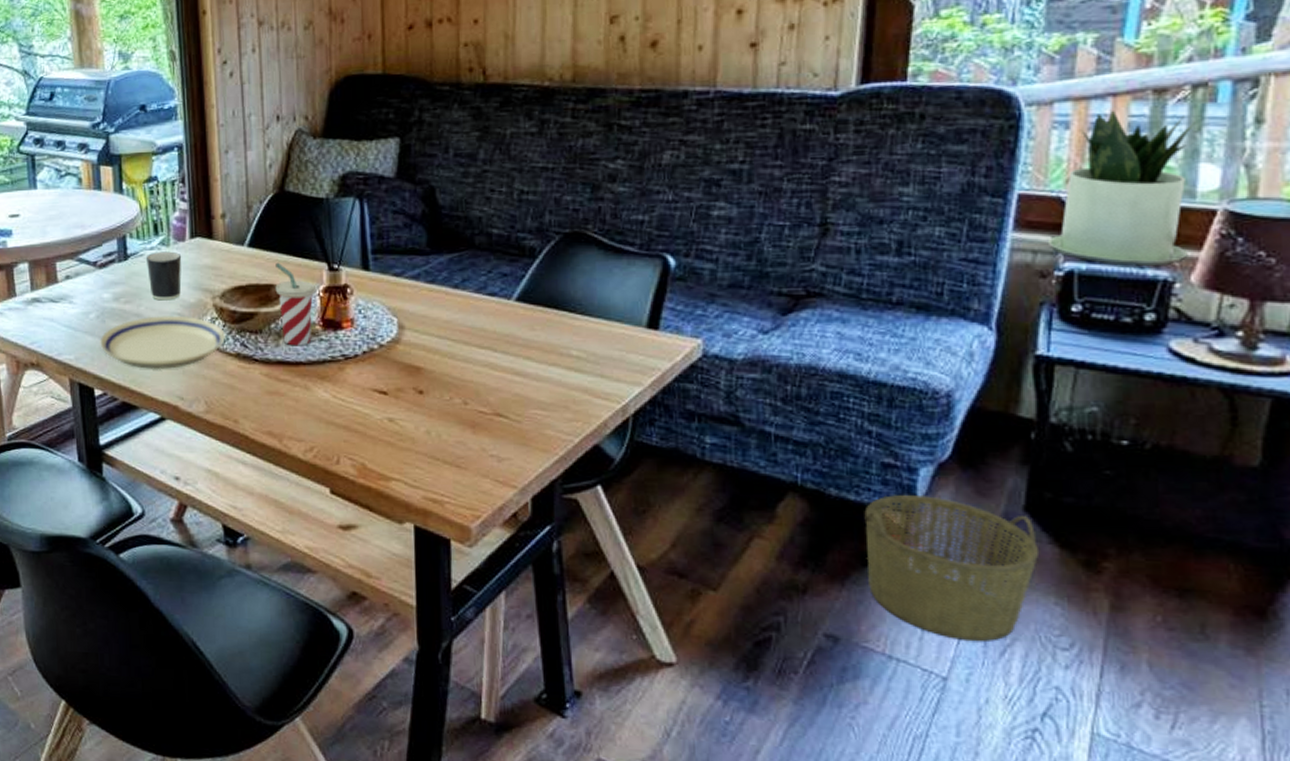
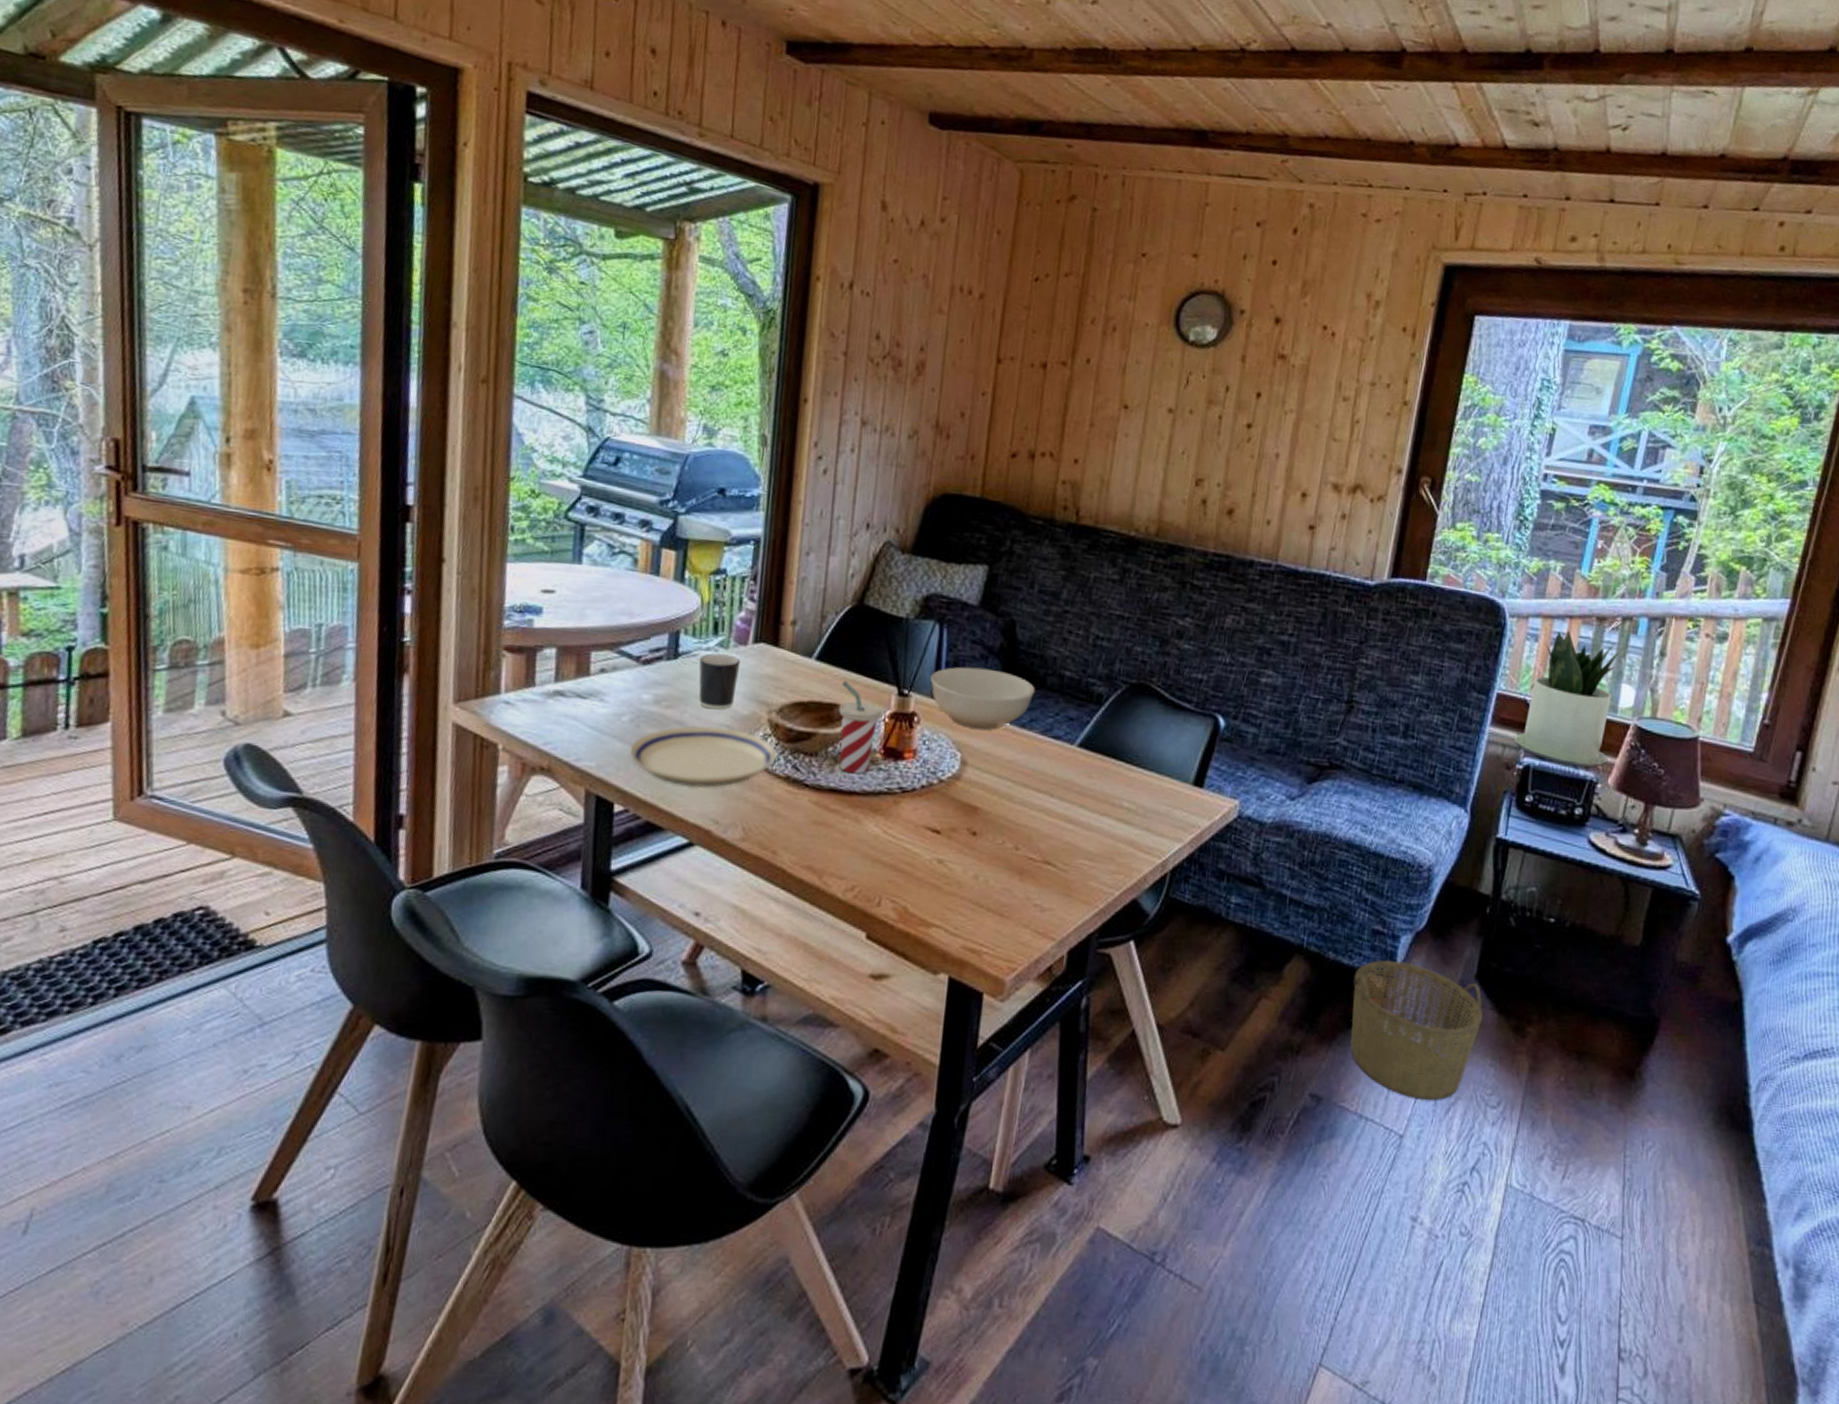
bowl: none [358,236,464,294] -> present [930,666,1035,730]

